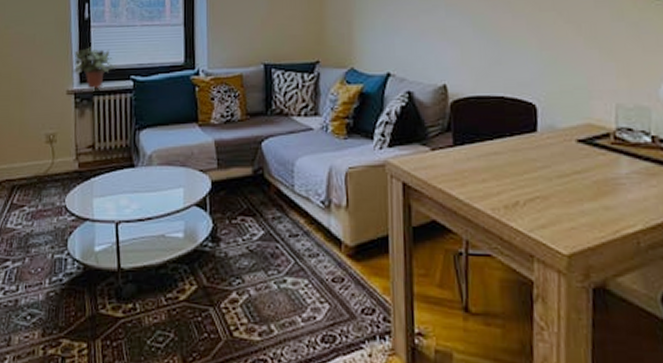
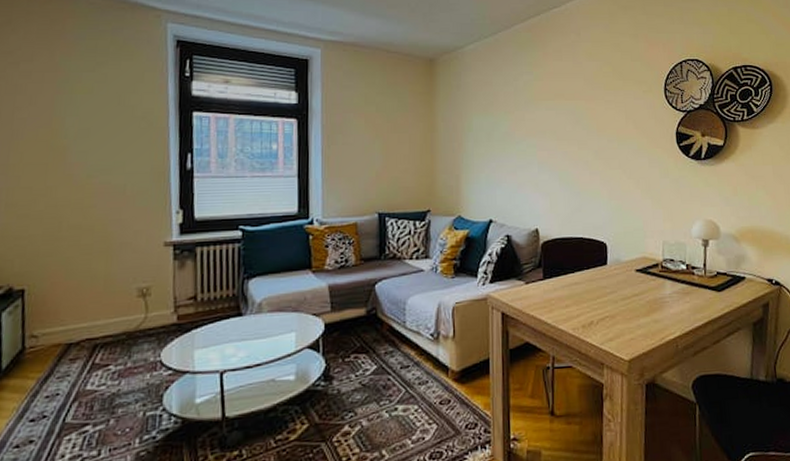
potted plant: present [72,47,117,88] -> none [170,197,223,239]

